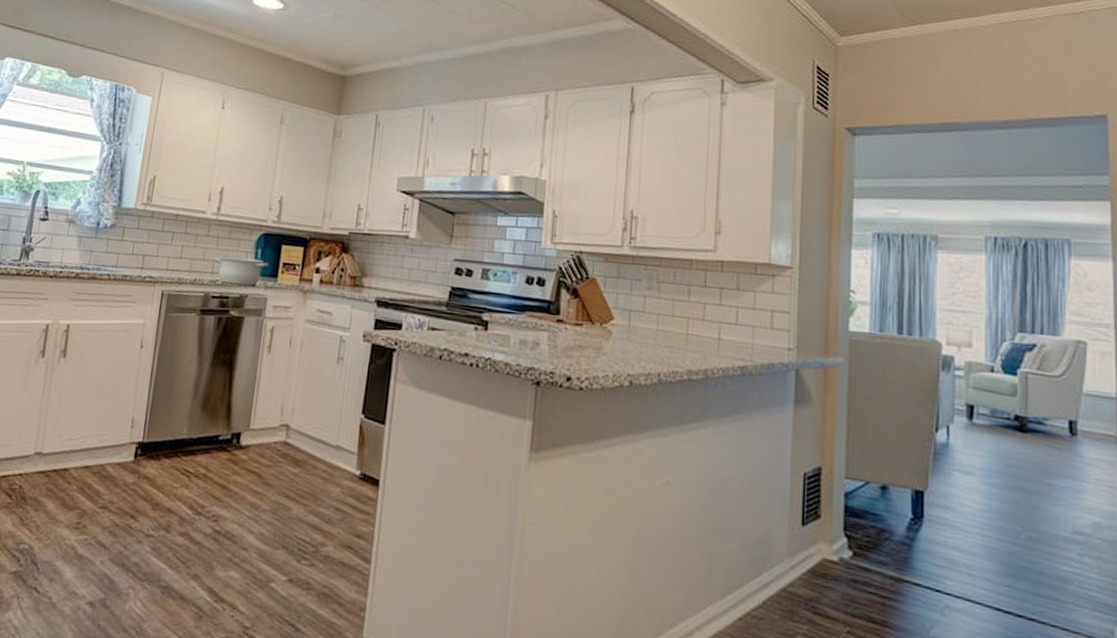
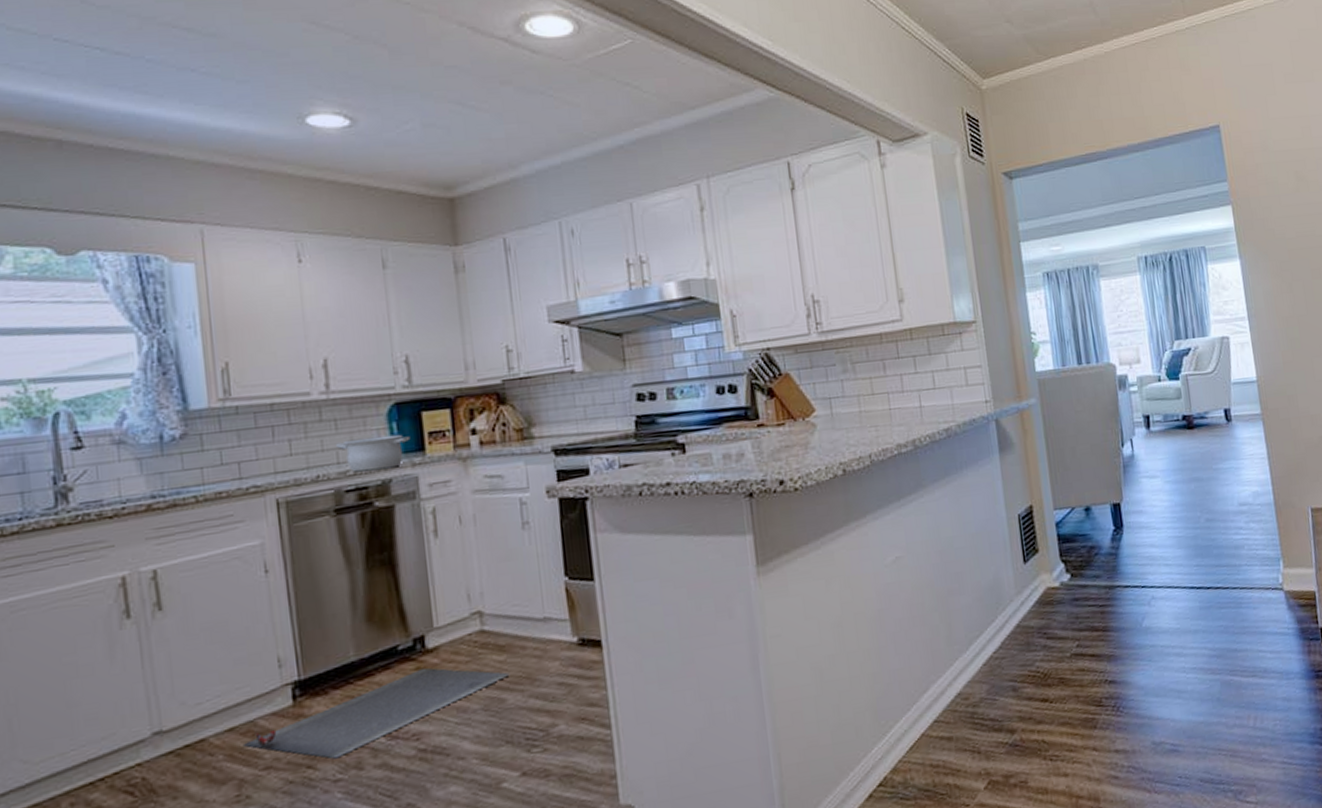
door mat: none [91,460,299,517] -> present [242,667,510,759]

